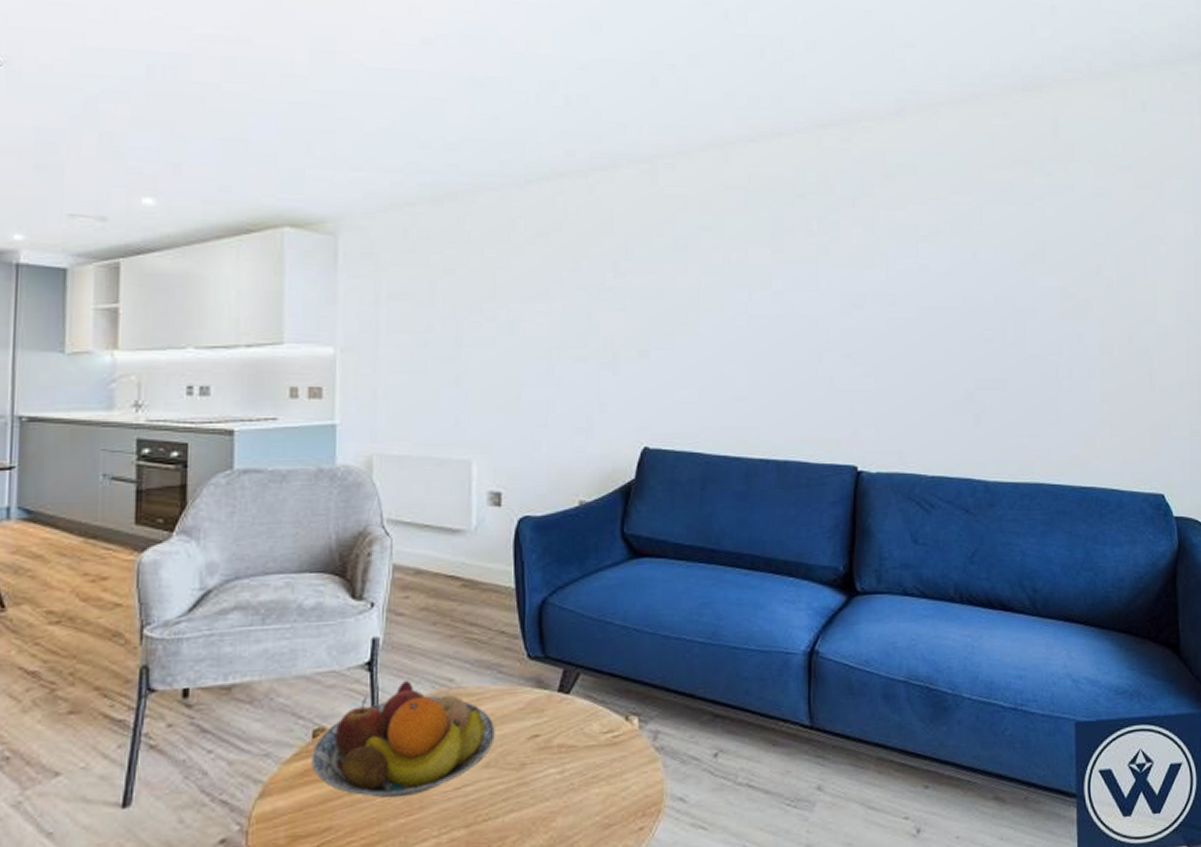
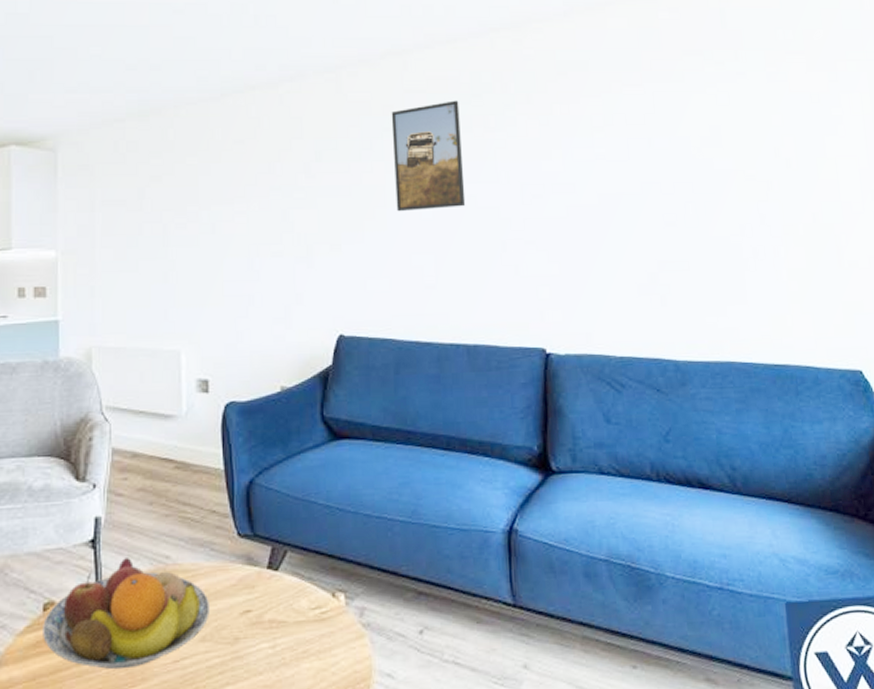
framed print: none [709,200,783,318] -> present [391,100,466,212]

